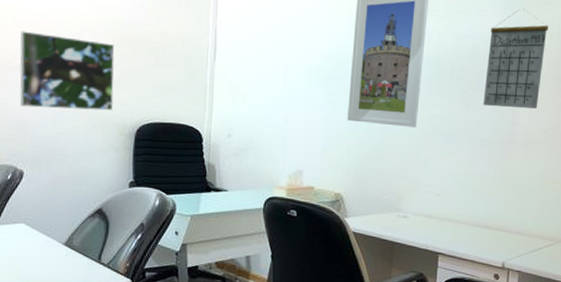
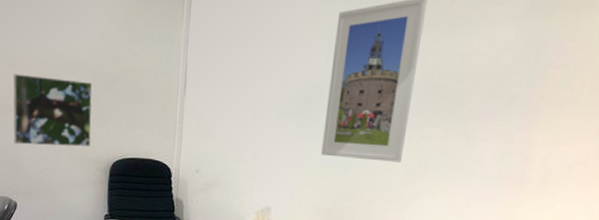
calendar: present [483,8,548,109] -> none [487,15,586,139]

